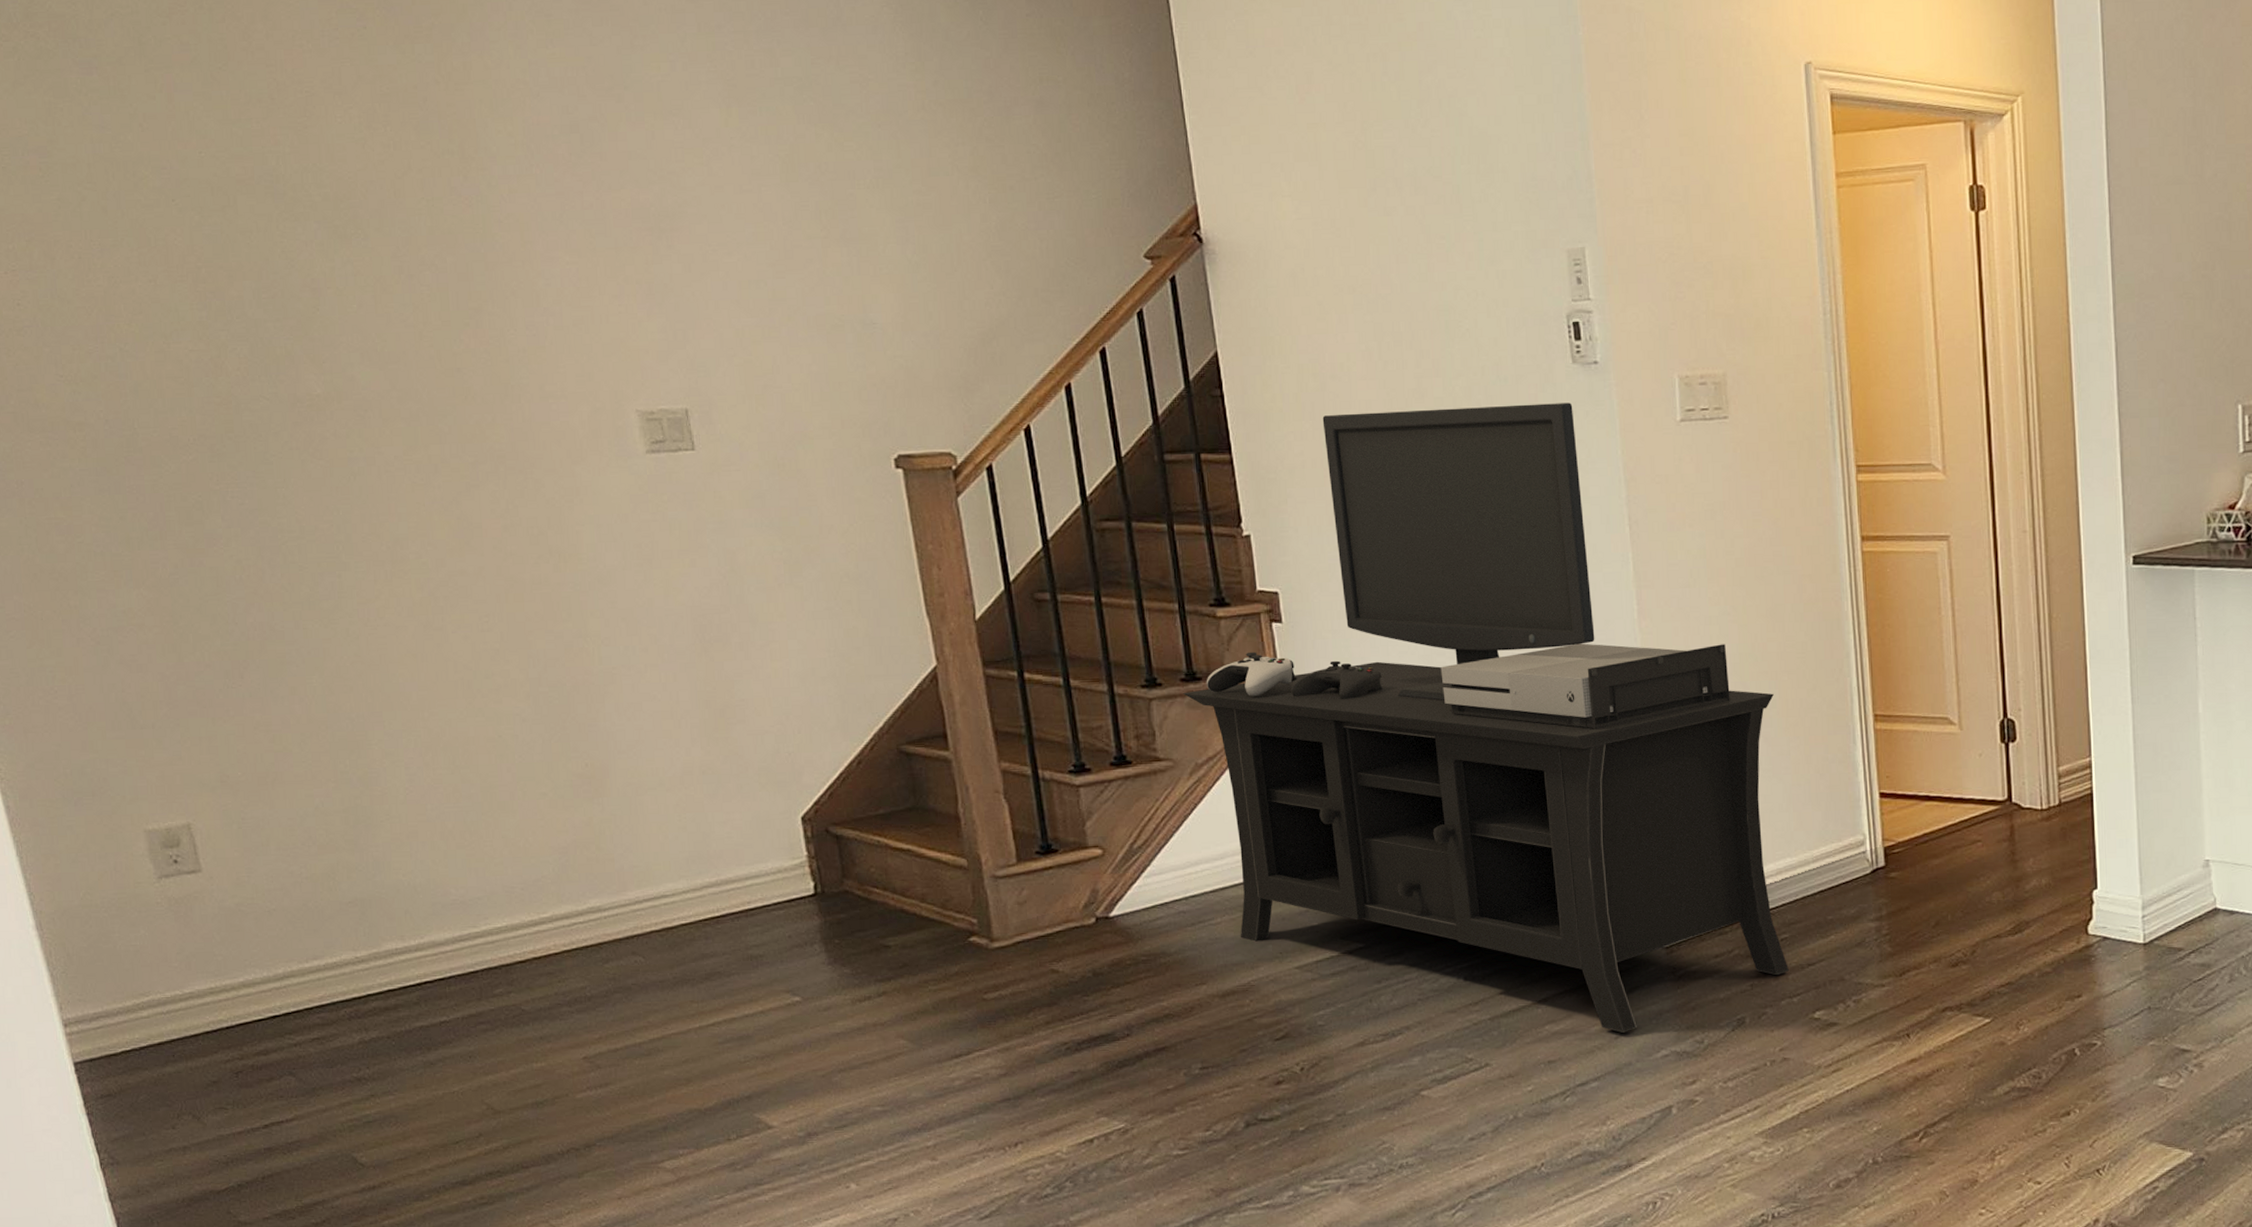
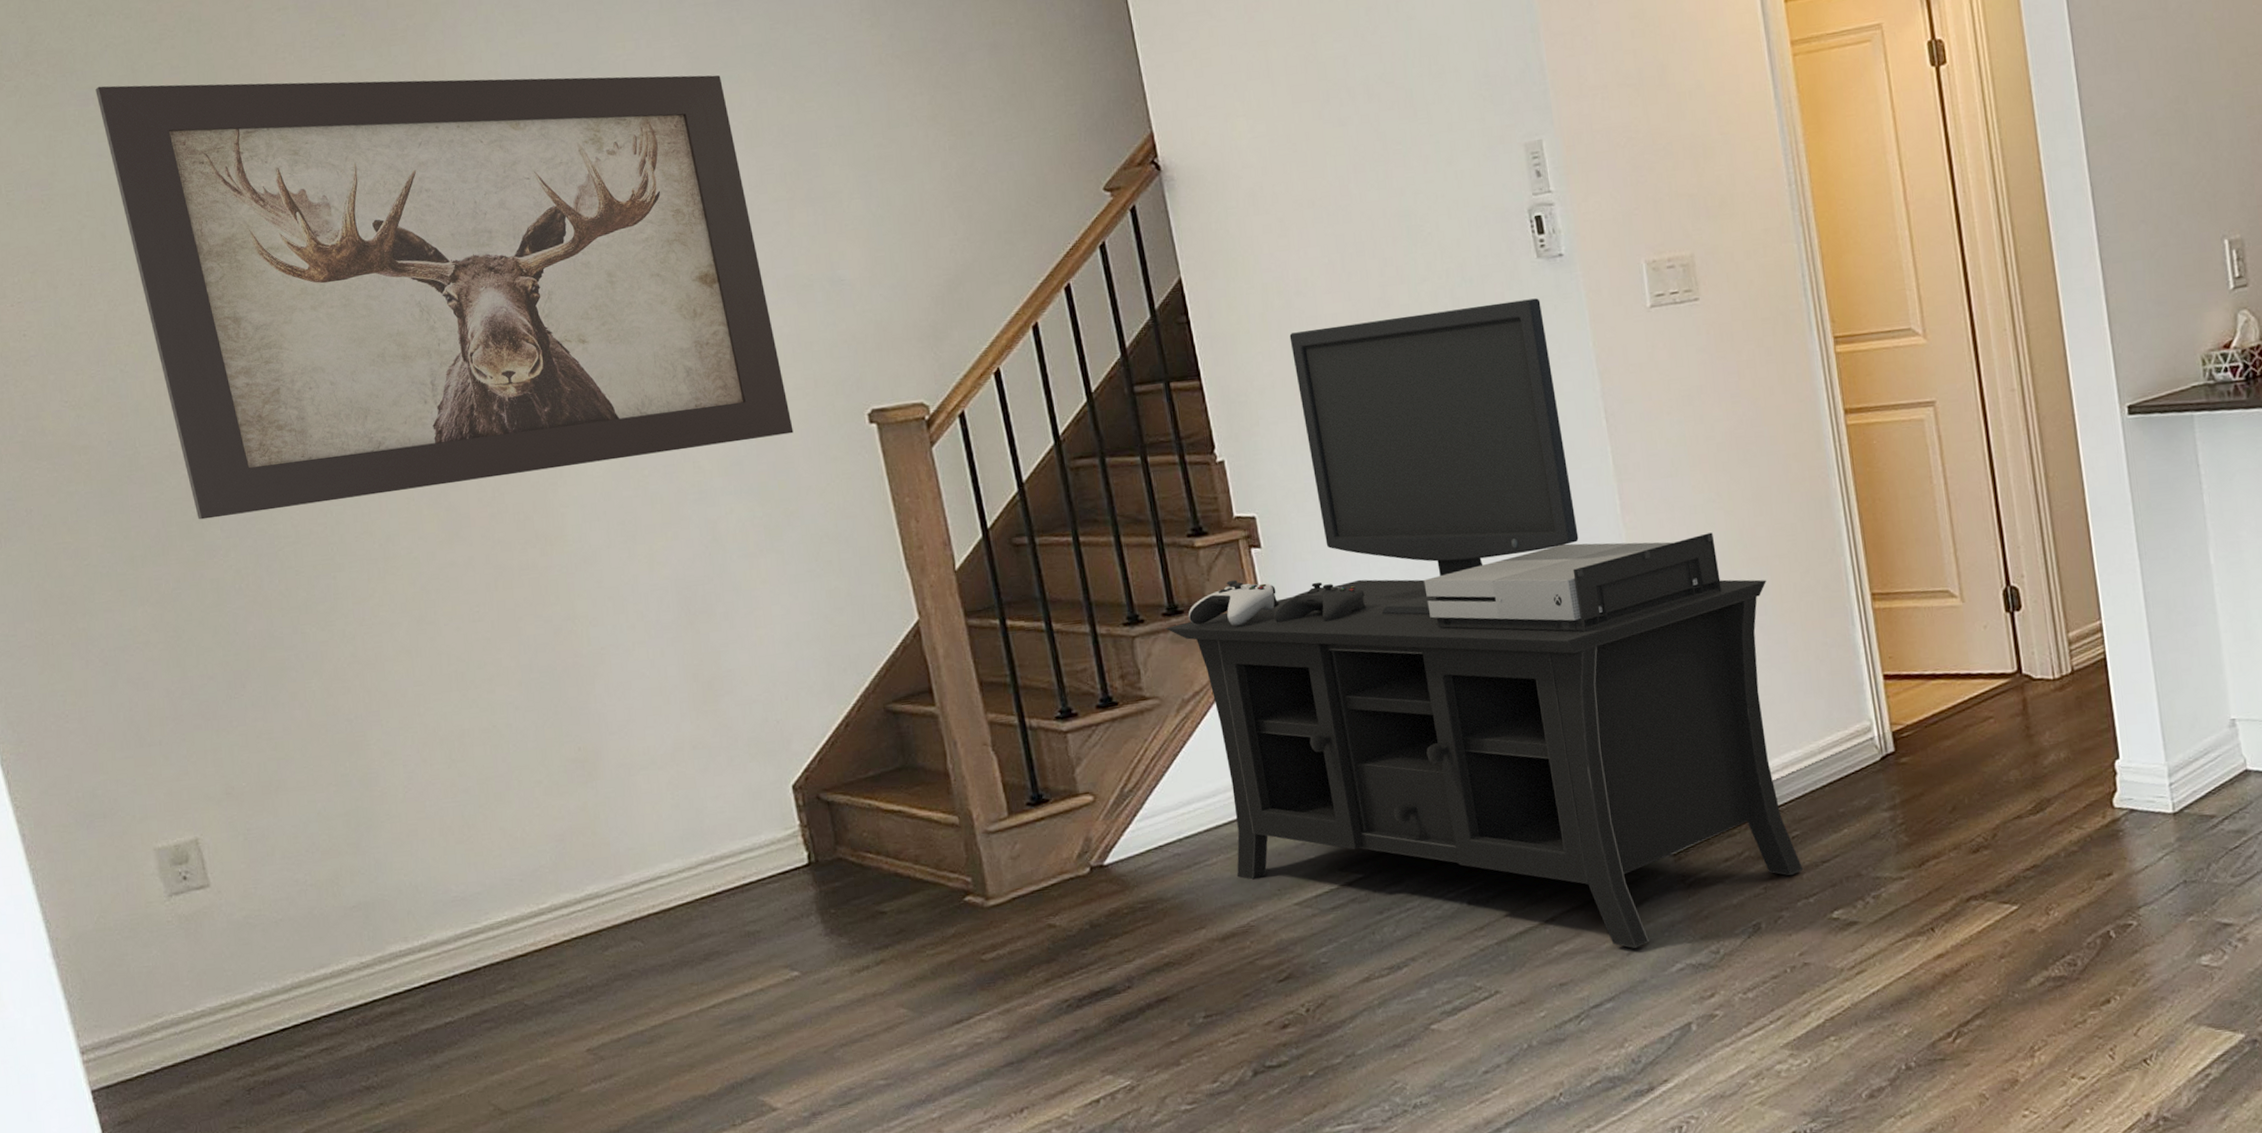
wall art: none [99,56,818,507] -> present [95,75,794,520]

